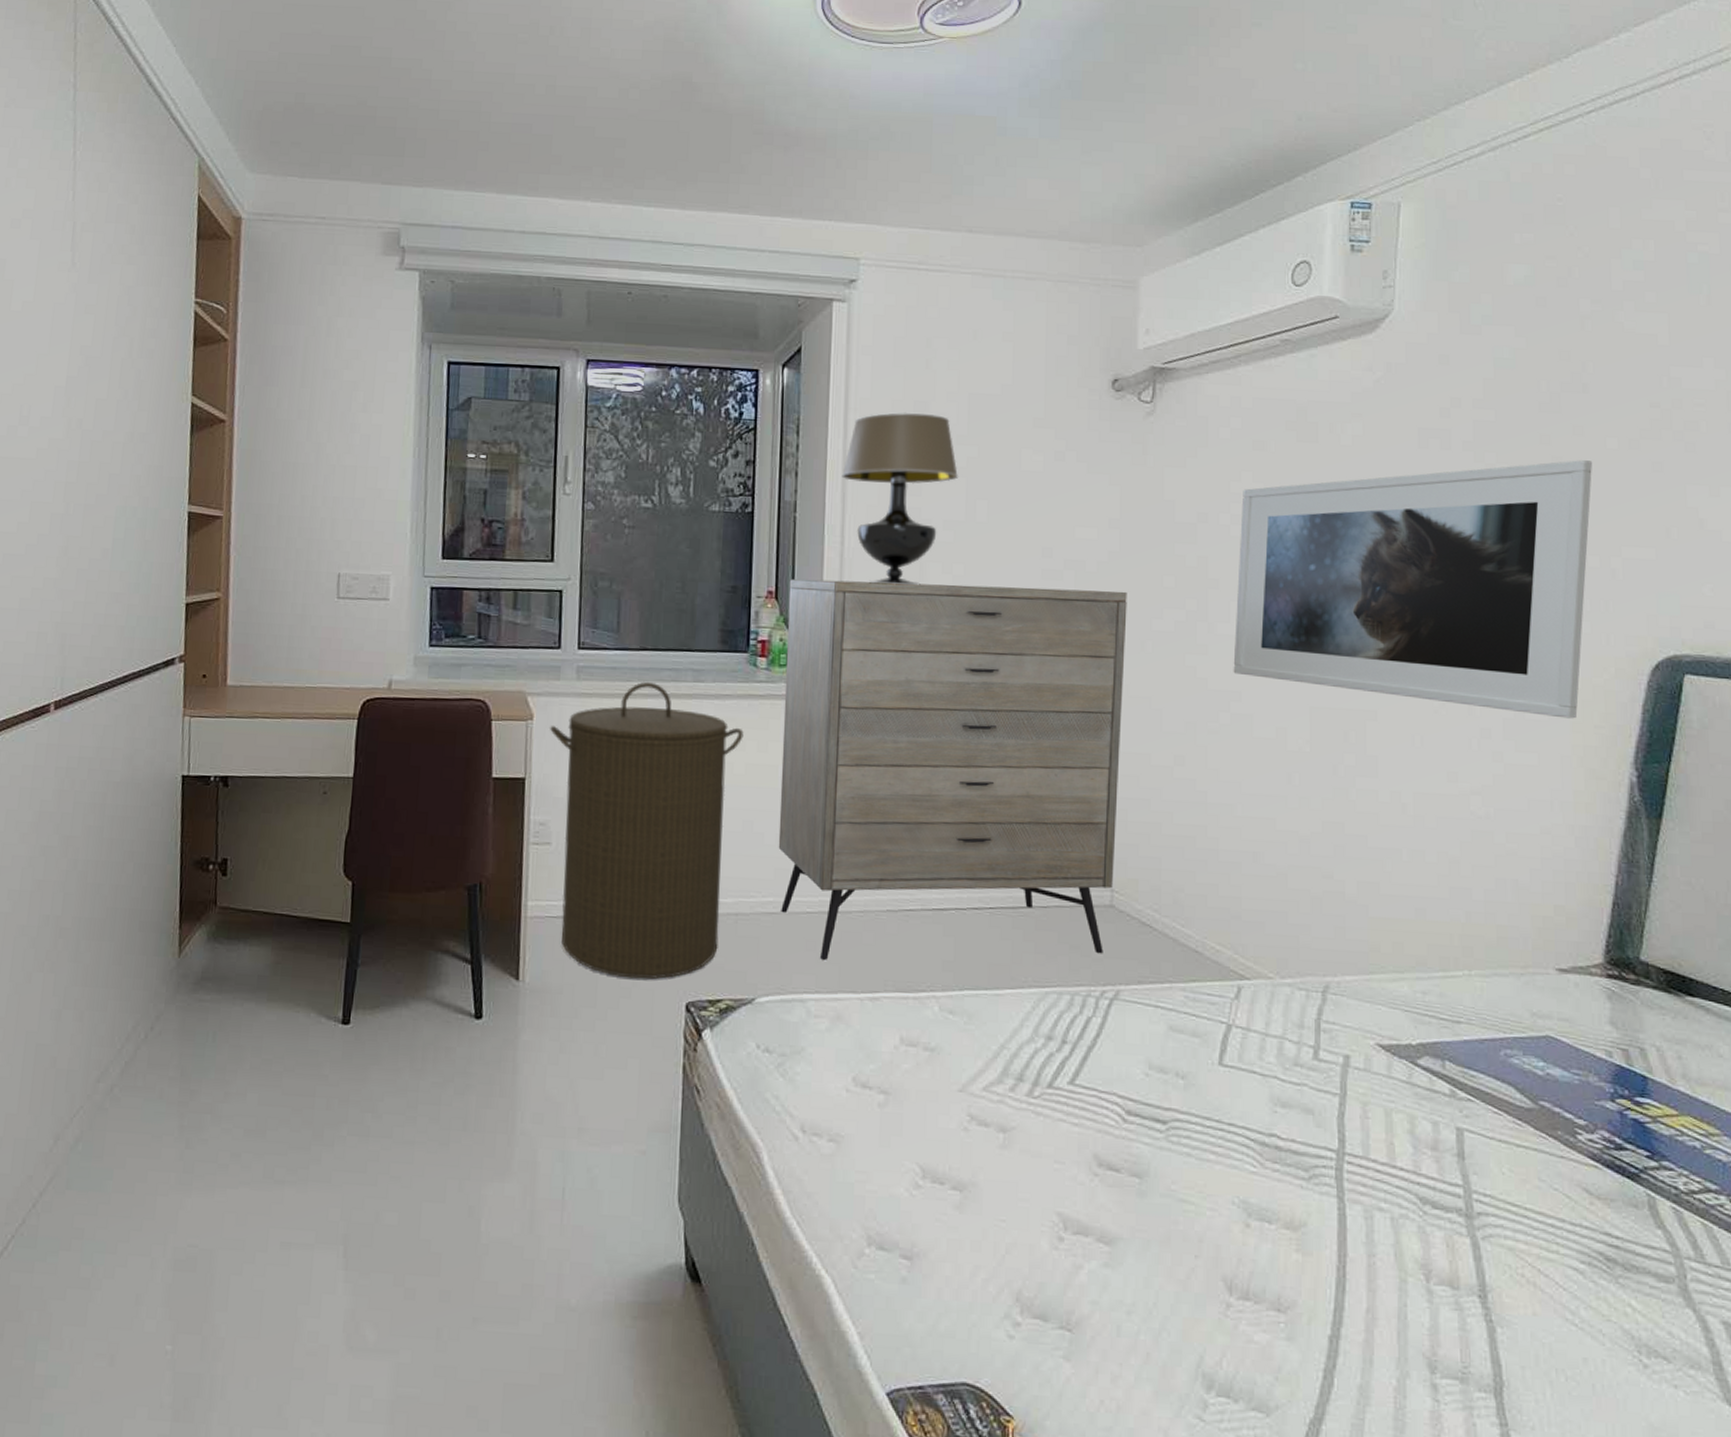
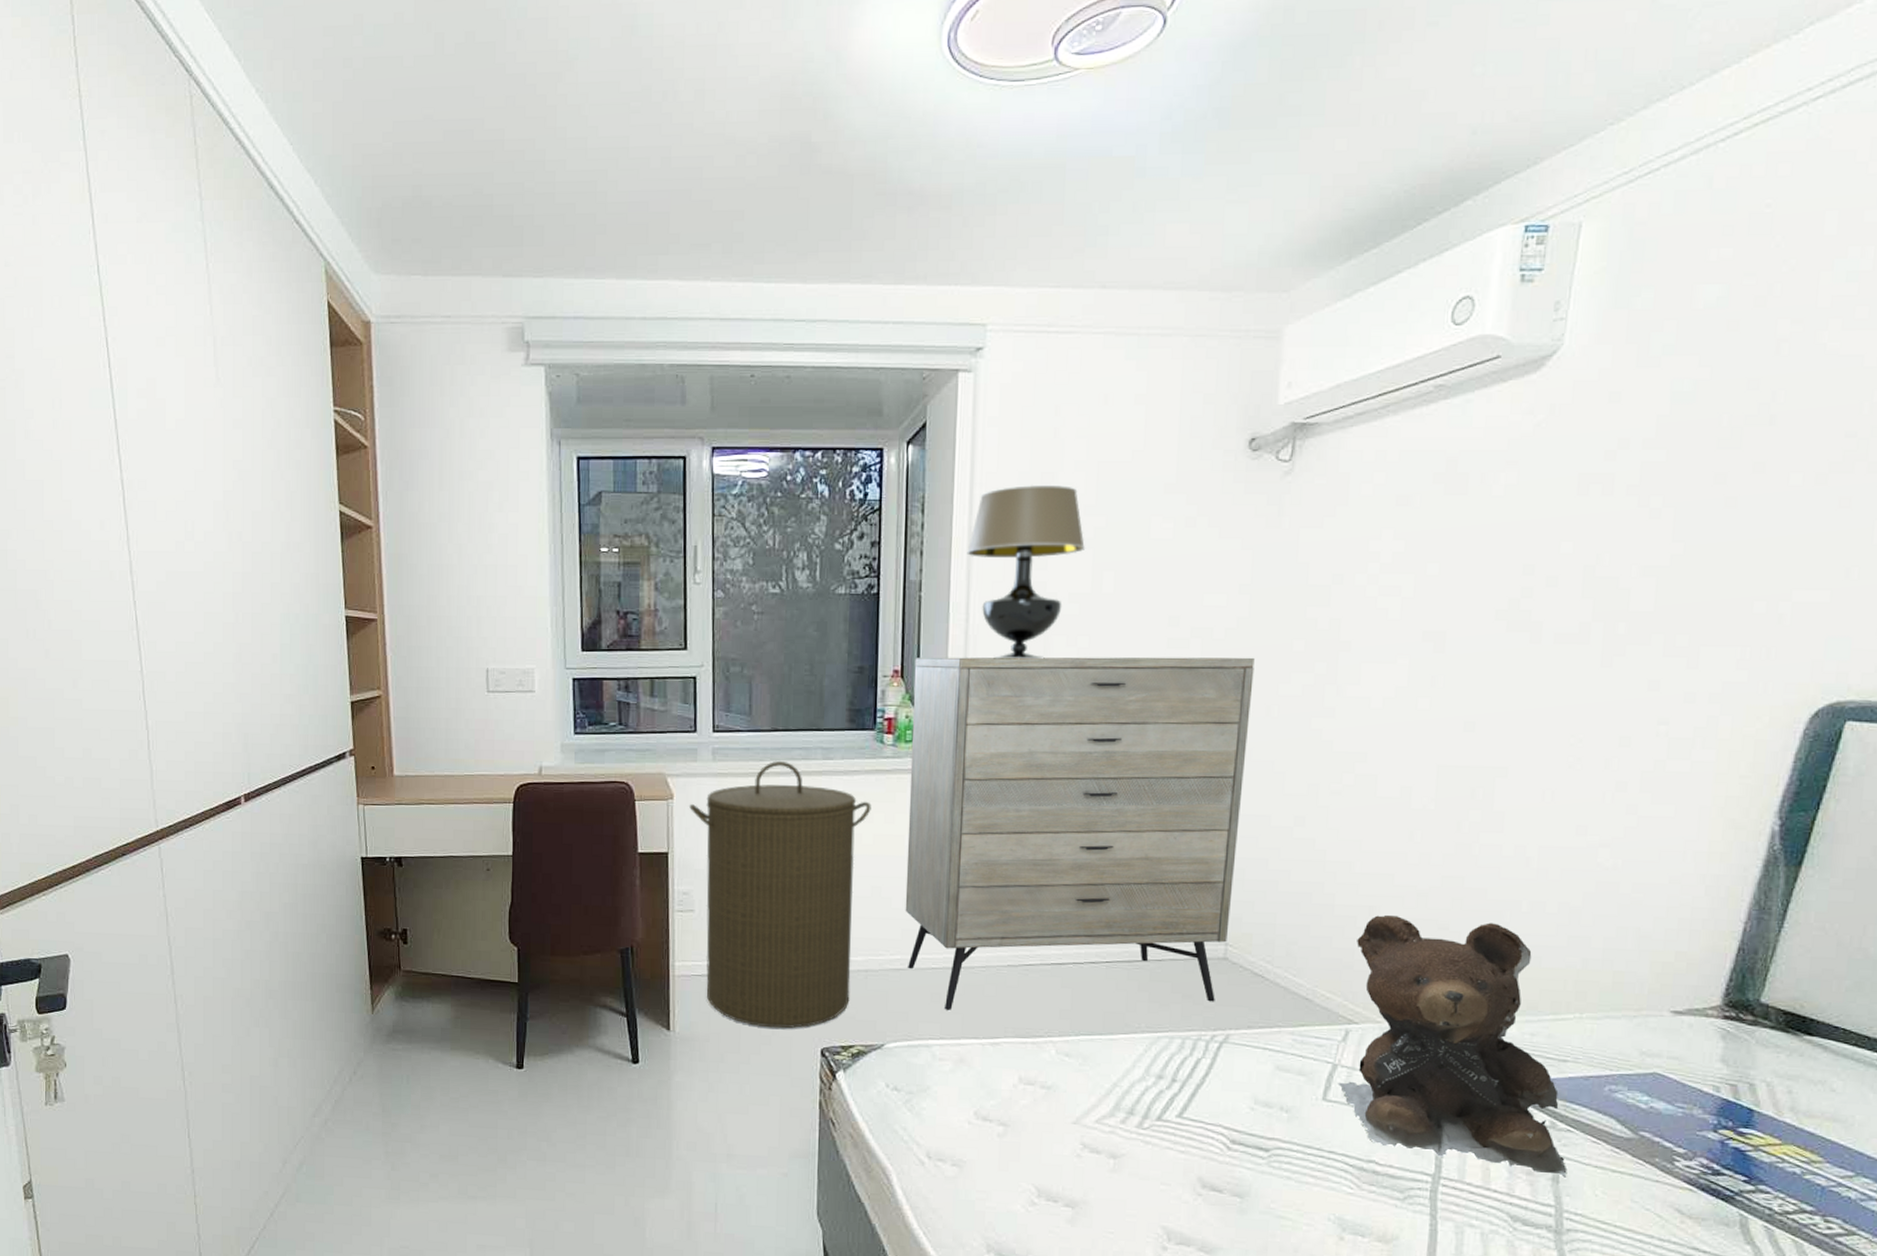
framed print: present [1233,460,1592,719] -> none [1360,499,1771,770]
teddy bear: none [1233,861,1472,1154] -> present [1338,914,1568,1178]

